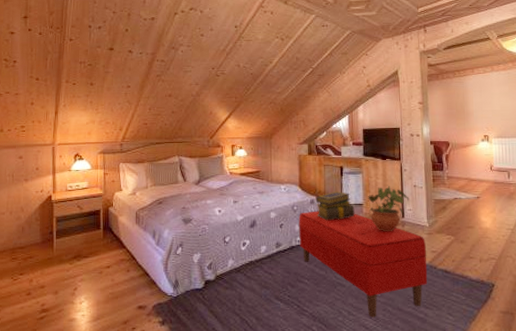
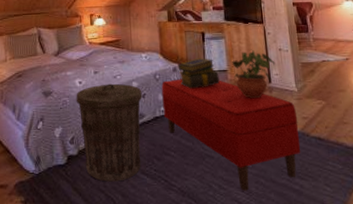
trash can: none [215,213,280,306] -> present [76,83,143,182]

